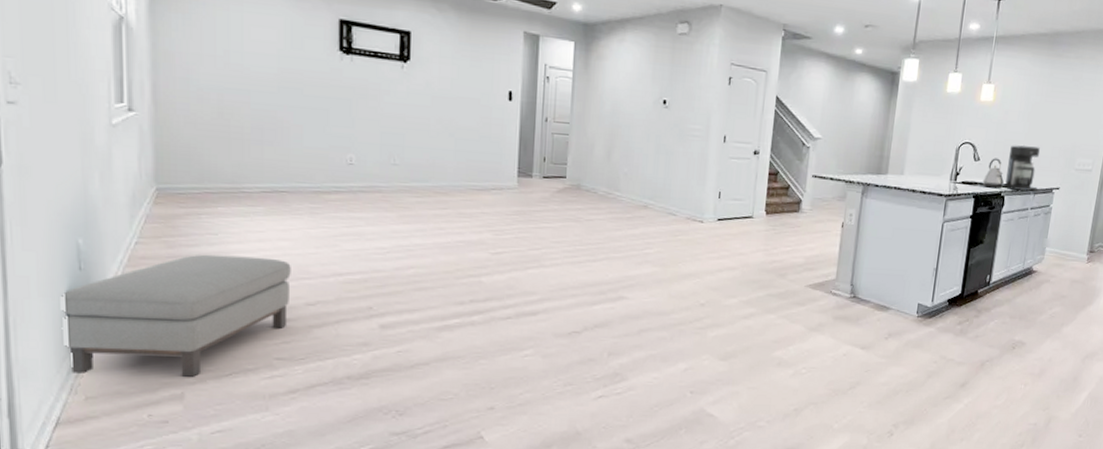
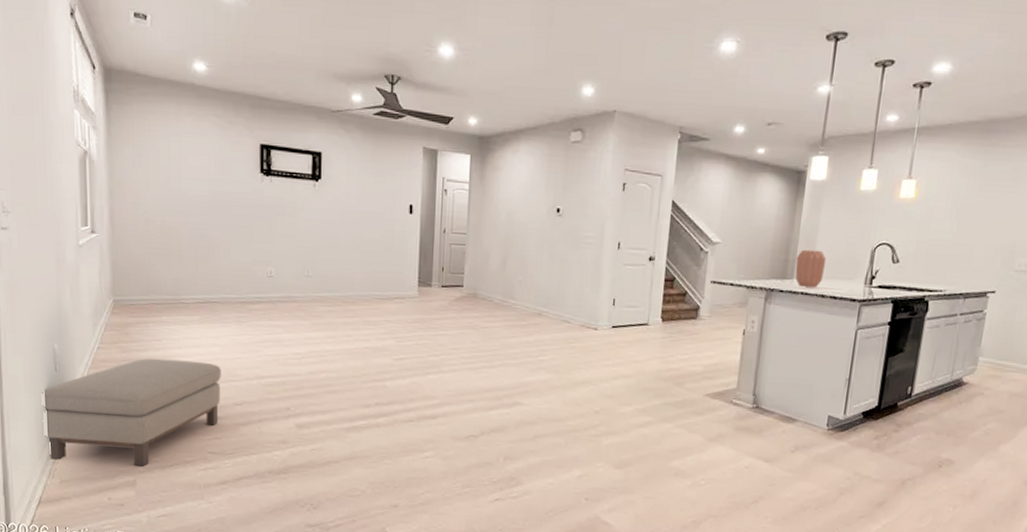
vase: none [889,146,917,184] -> present [795,249,827,288]
kettle: present [982,158,1005,189] -> none [902,259,929,293]
coffee maker: present [1005,145,1040,192] -> none [929,245,971,296]

